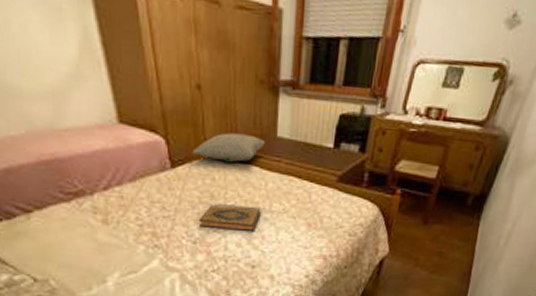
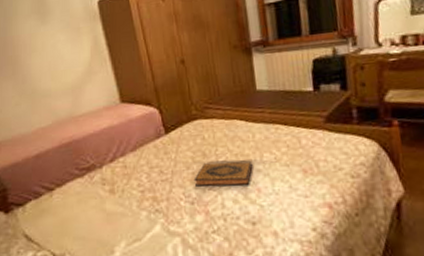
pillow: present [192,132,266,162] -> none [182,93,247,120]

